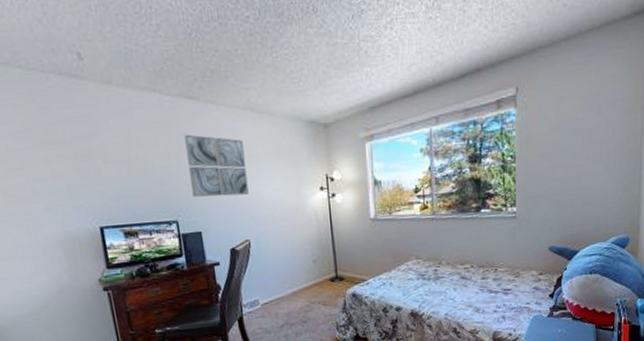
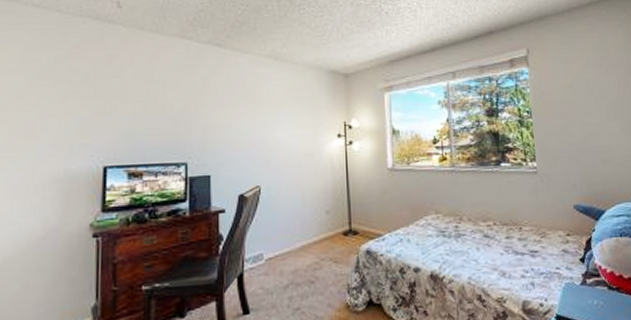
wall art: present [184,134,249,197] -> none [207,78,265,140]

